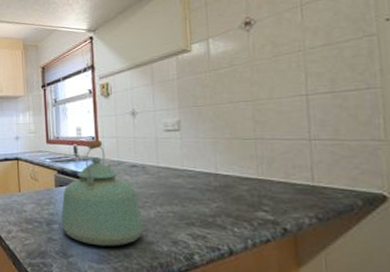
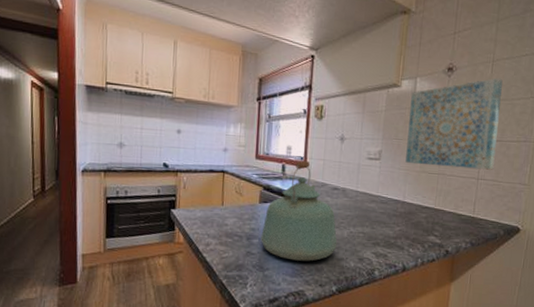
wall art: none [205,22,330,131] -> present [405,78,503,170]

